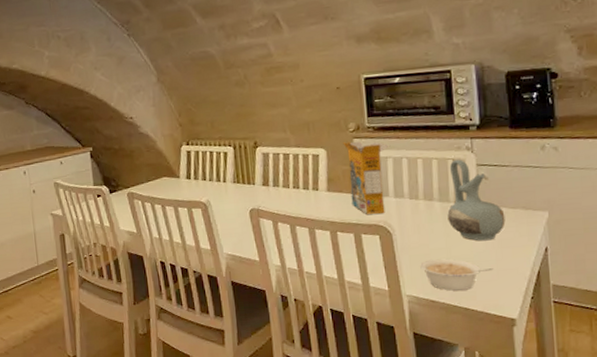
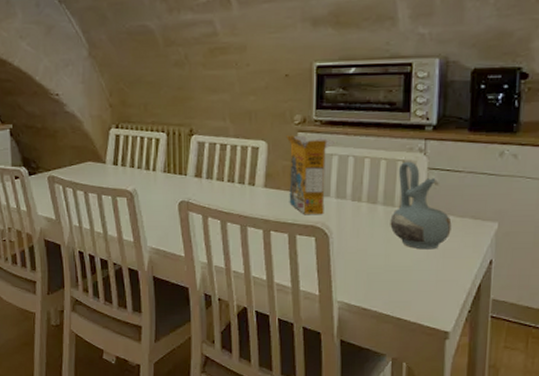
legume: present [420,259,494,291] -> none [355,266,433,299]

